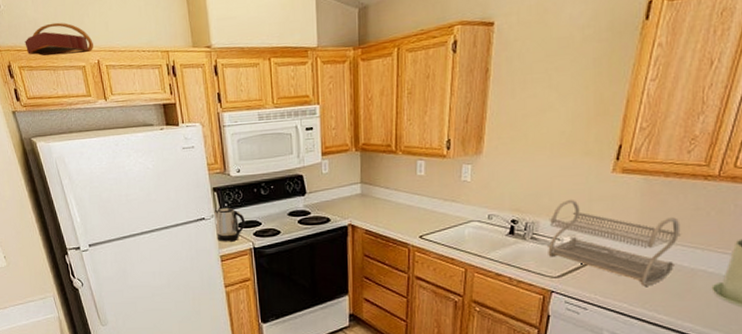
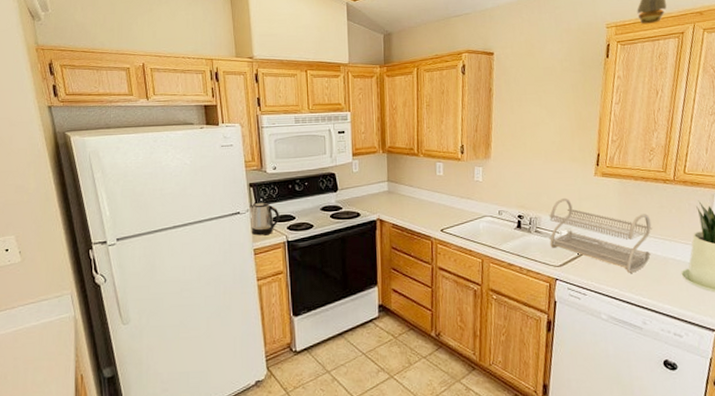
decorative basket: present [24,22,93,57] -> none [69,28,139,57]

